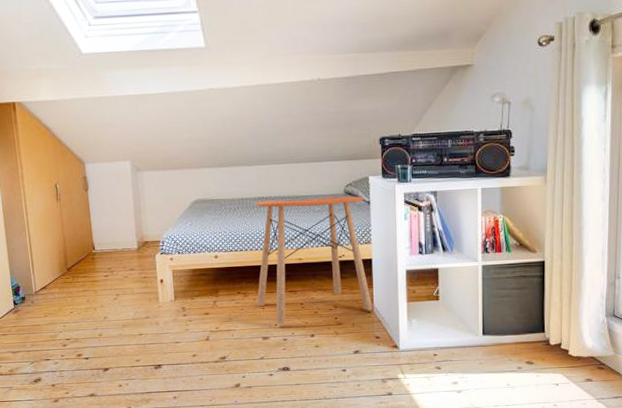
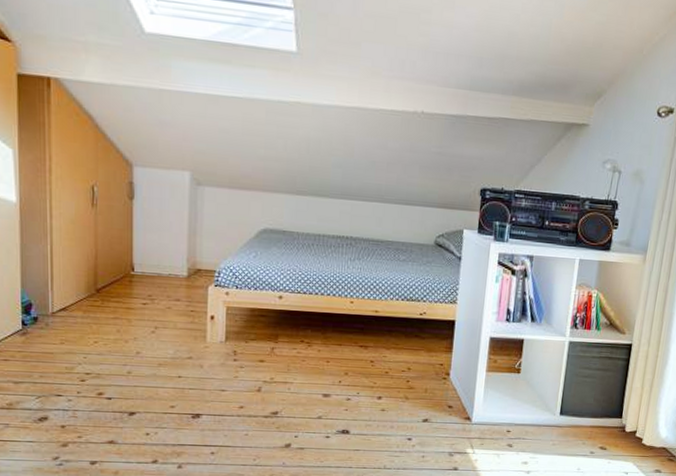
side table: present [255,196,373,324] -> none [321,240,456,381]

